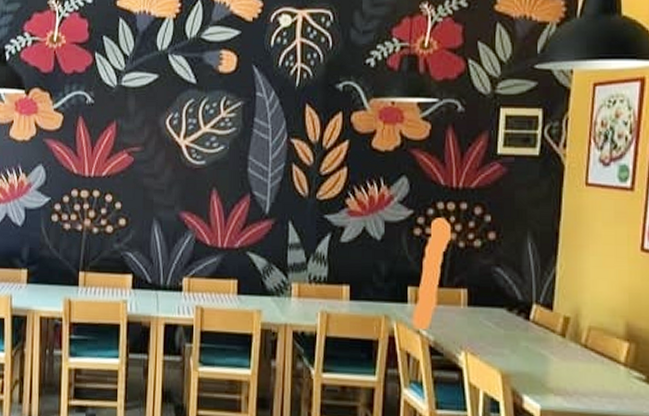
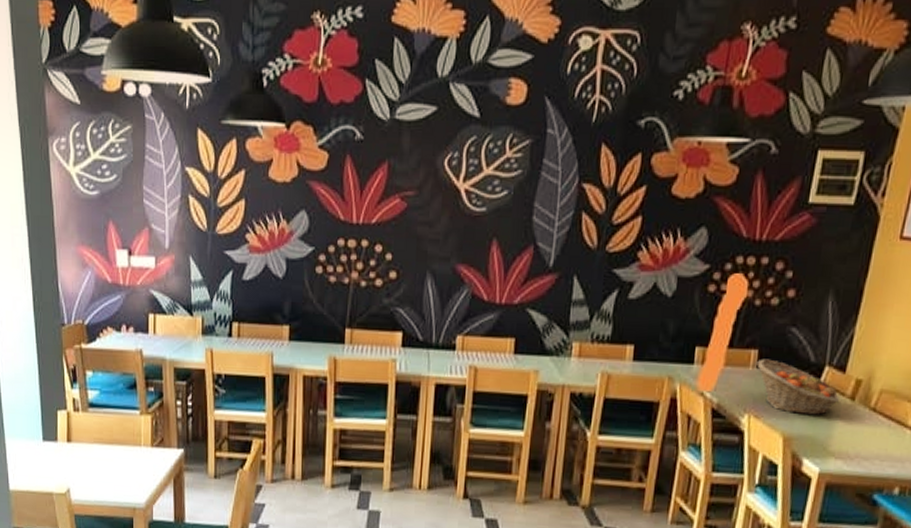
fruit basket: none [467,297,550,352] -> present [756,359,839,415]

